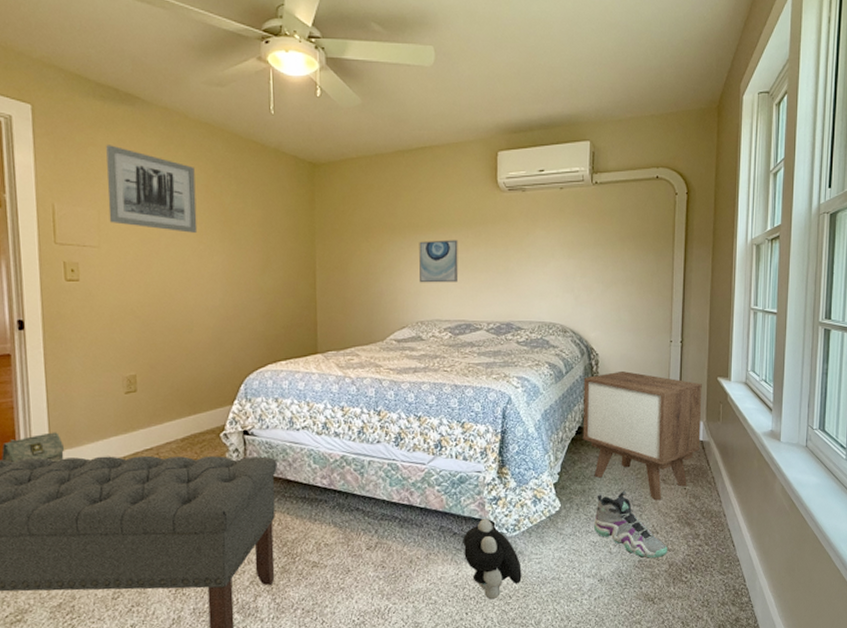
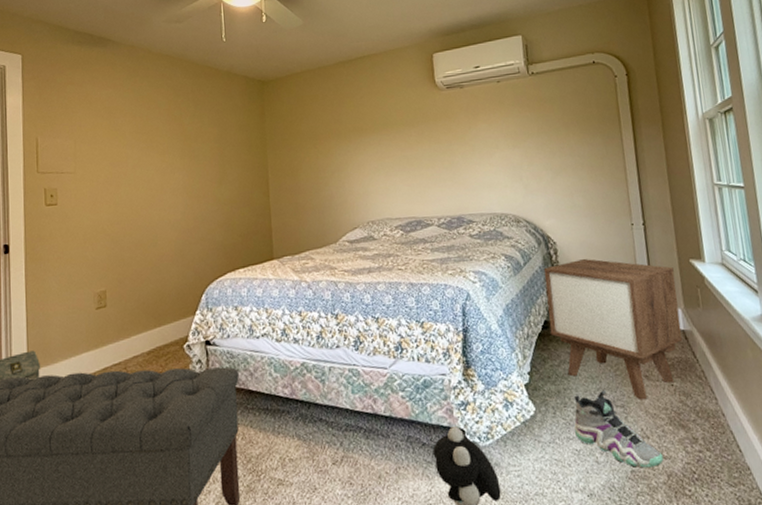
wall art: present [106,145,198,233] -> none [82,82,161,154]
wall art: present [419,239,459,283] -> none [364,139,406,184]

